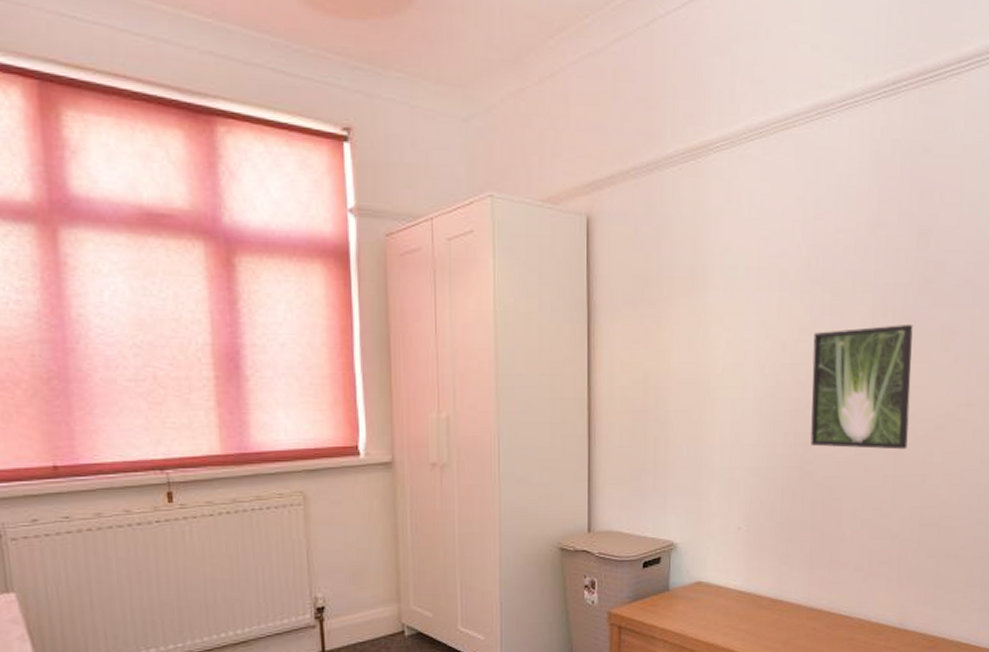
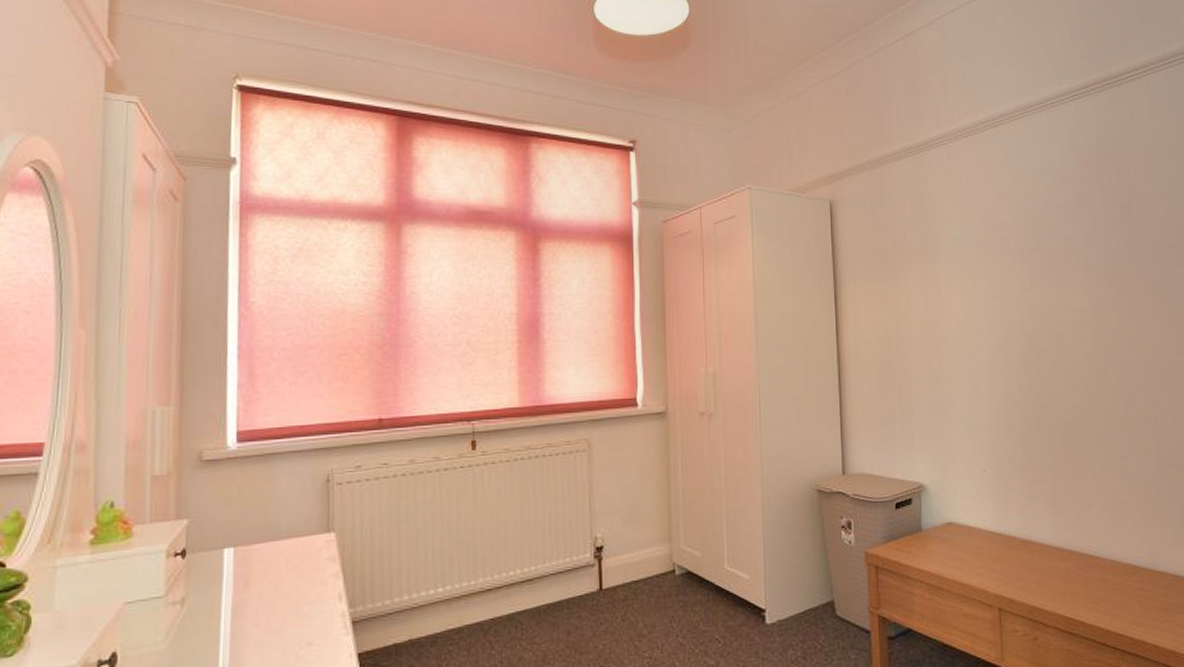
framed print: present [810,323,913,450] -> none [1036,282,1136,395]

